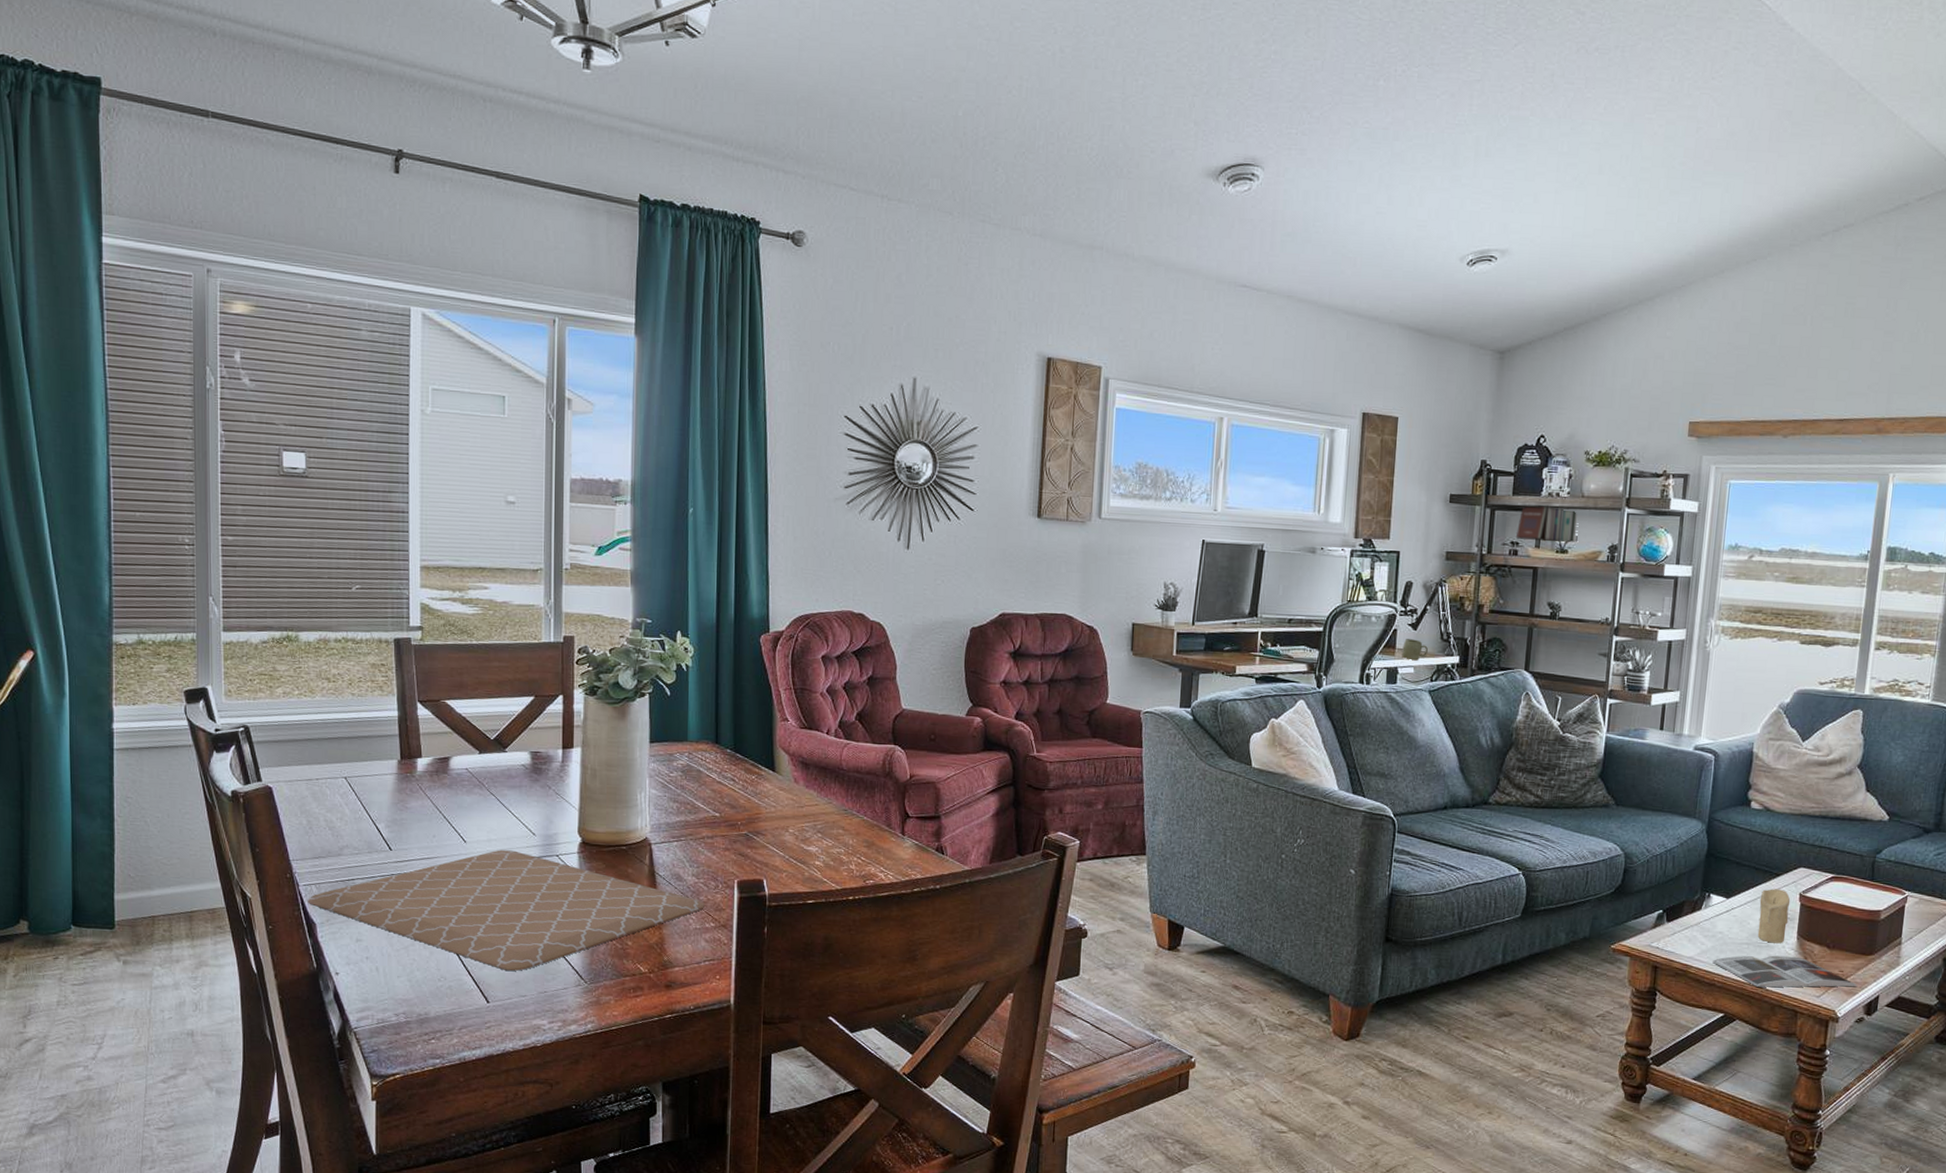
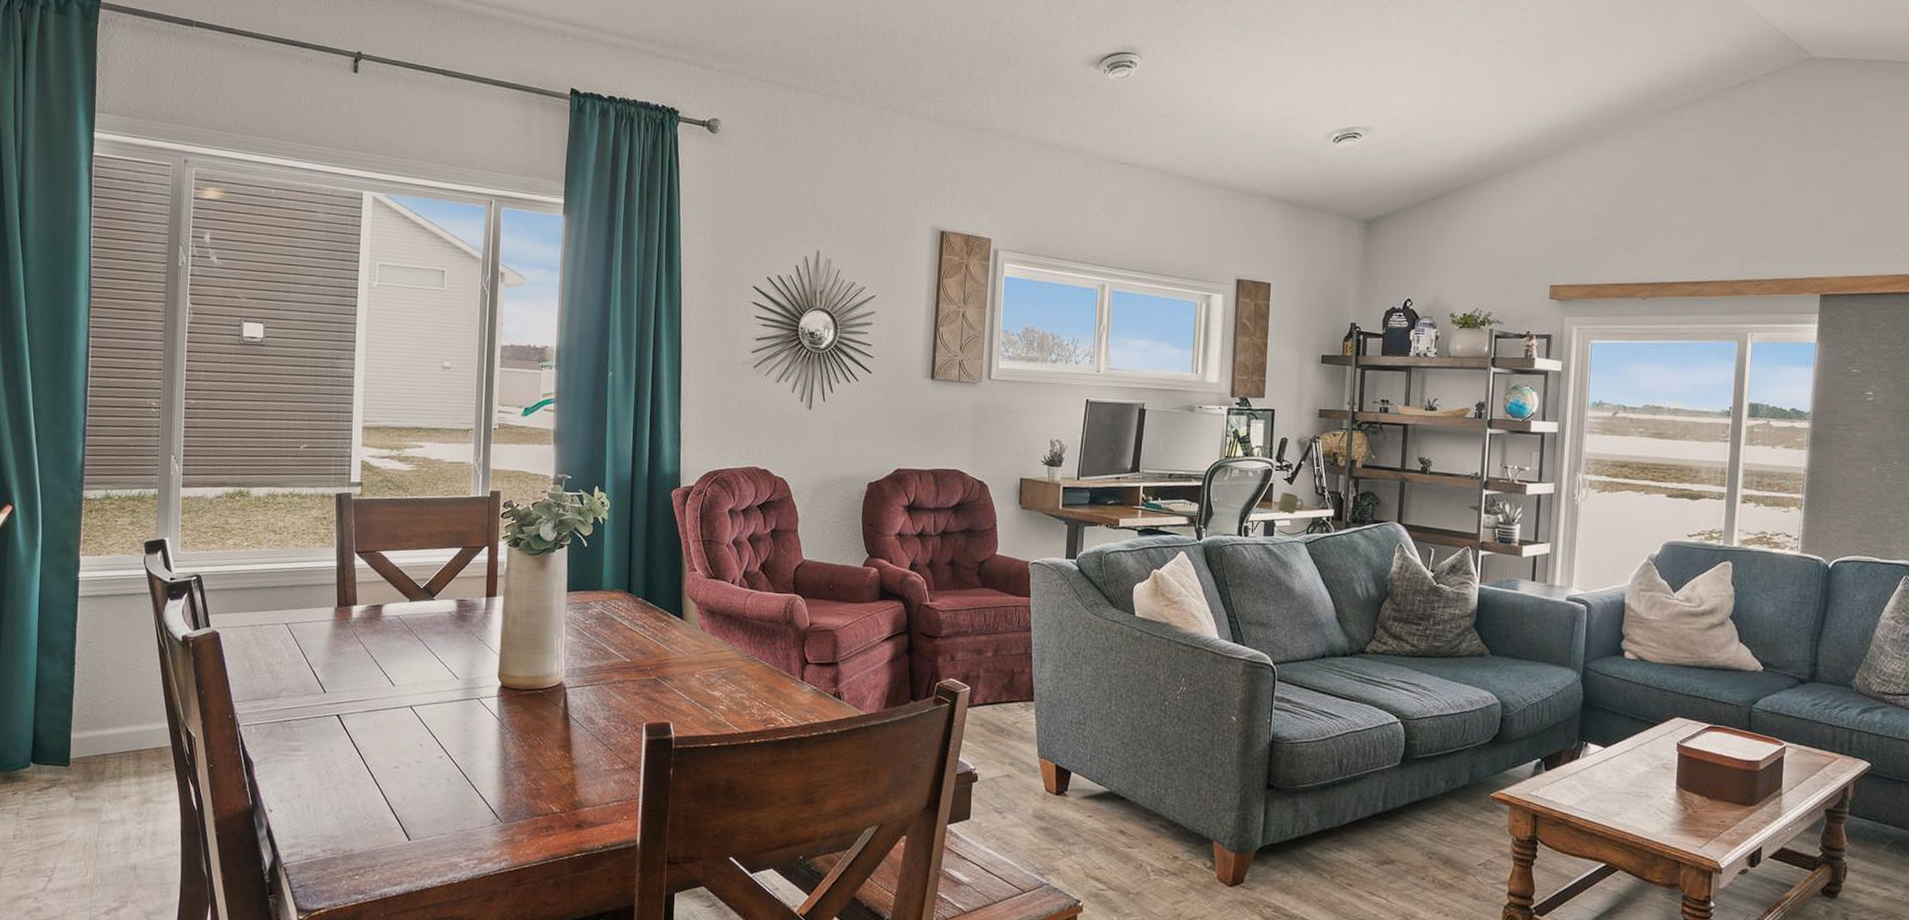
placemat: present [307,850,706,971] -> none [246,693,615,810]
books: present [1516,506,1578,543] -> none [1386,365,1446,401]
magazine: present [1712,955,1858,988] -> none [1592,805,1740,838]
candle: present [1757,889,1791,944] -> none [1636,738,1668,793]

